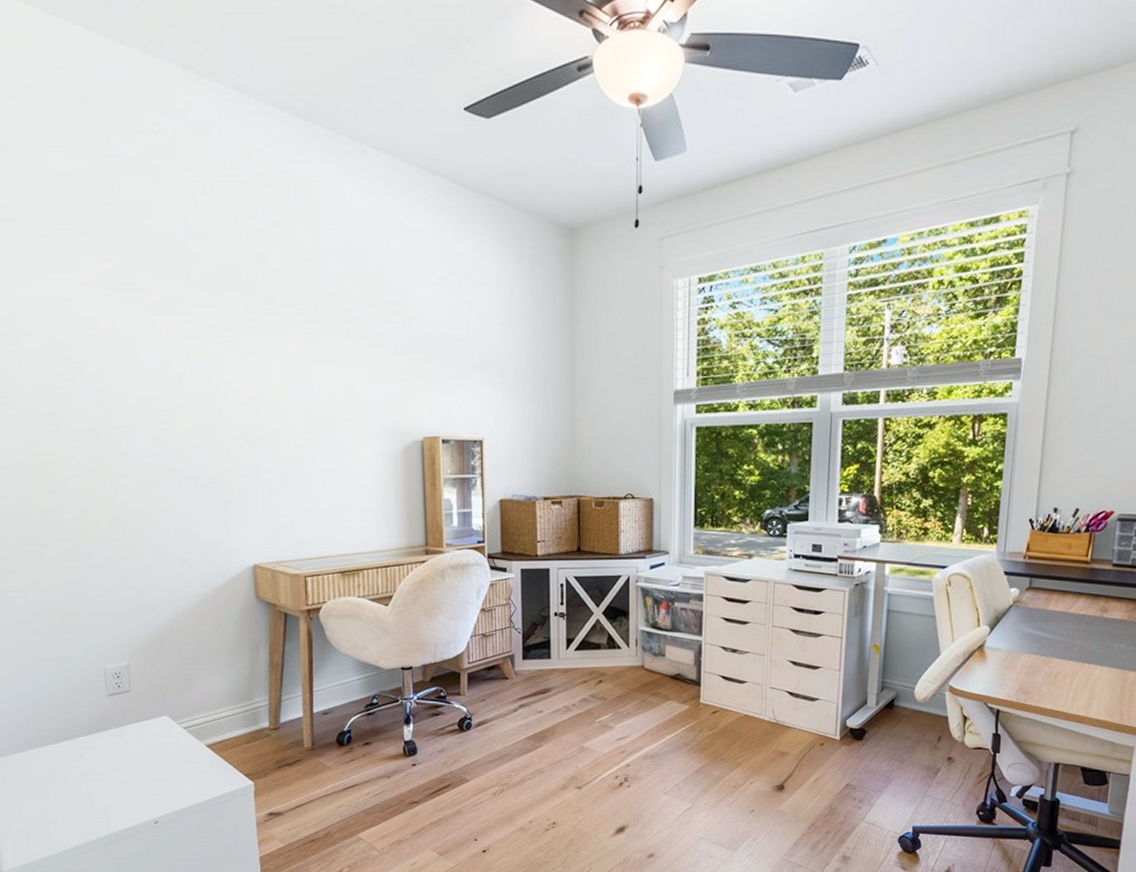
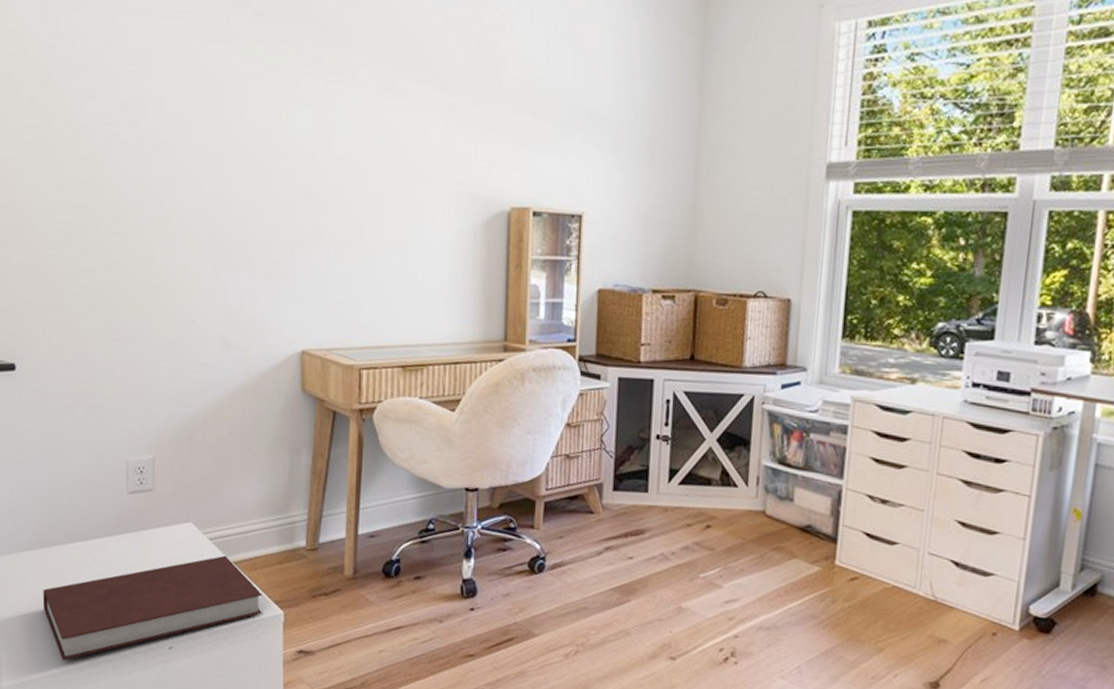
notebook: none [35,740,235,843] -> present [43,555,262,661]

